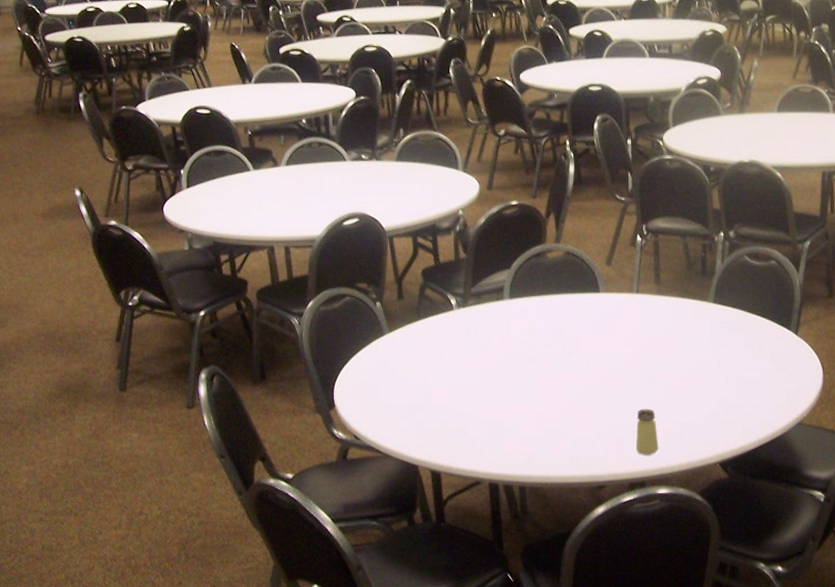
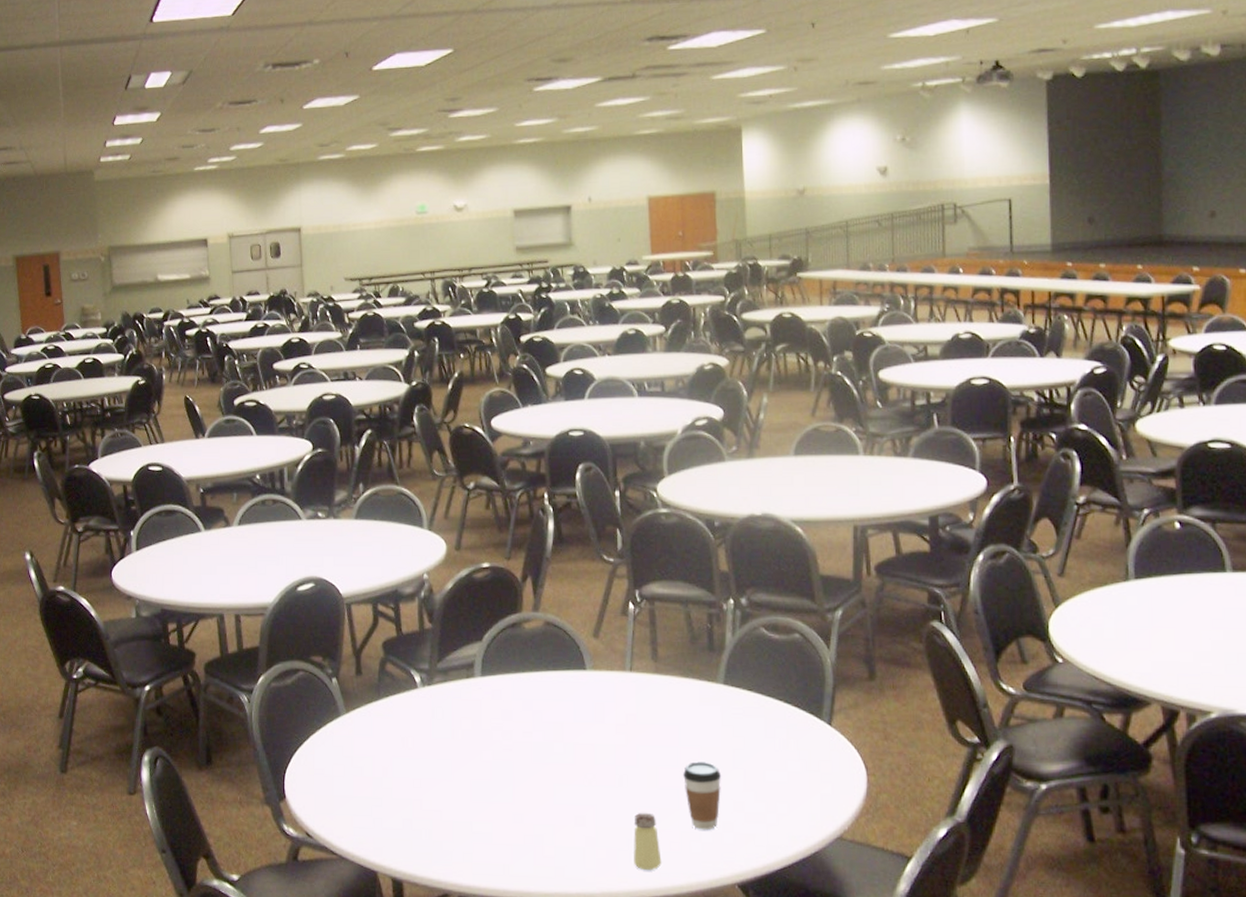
coffee cup: none [678,366,709,421] -> present [683,761,722,831]

